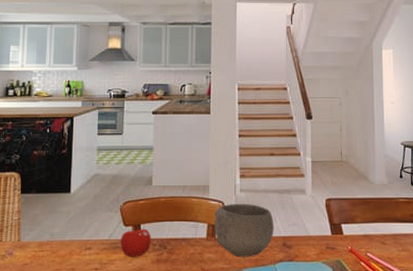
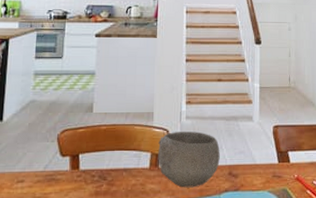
fruit: present [120,224,152,258] -> none [56,154,91,190]

